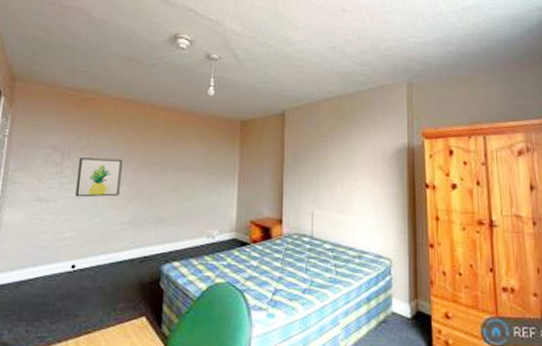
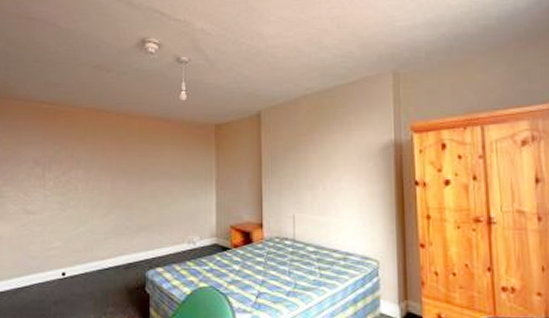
wall art: present [75,157,123,198] -> none [59,170,101,209]

